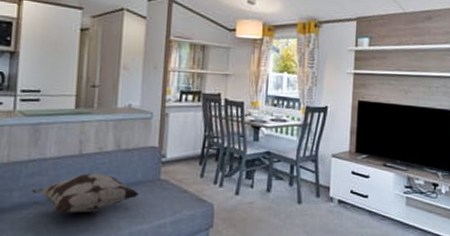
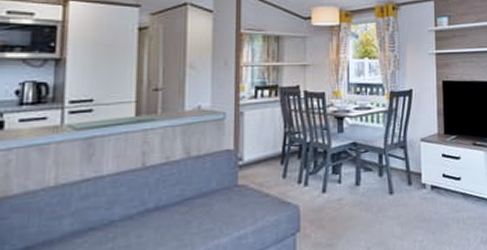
decorative pillow: present [31,173,140,213] -> none [86,186,215,238]

